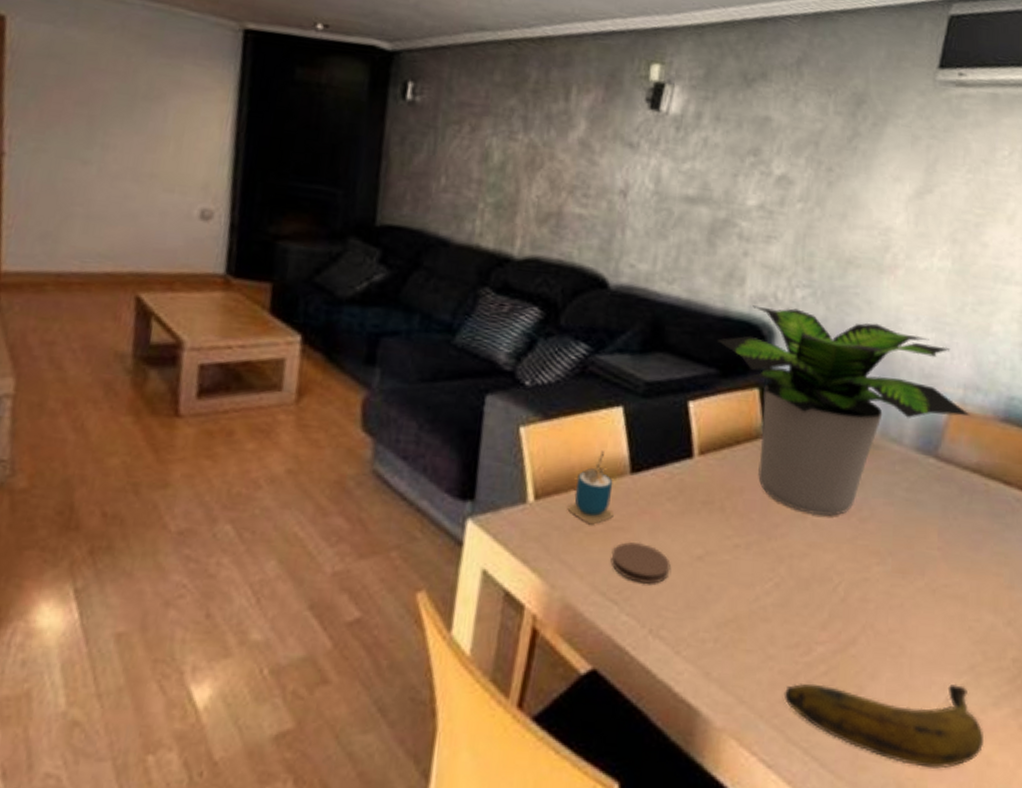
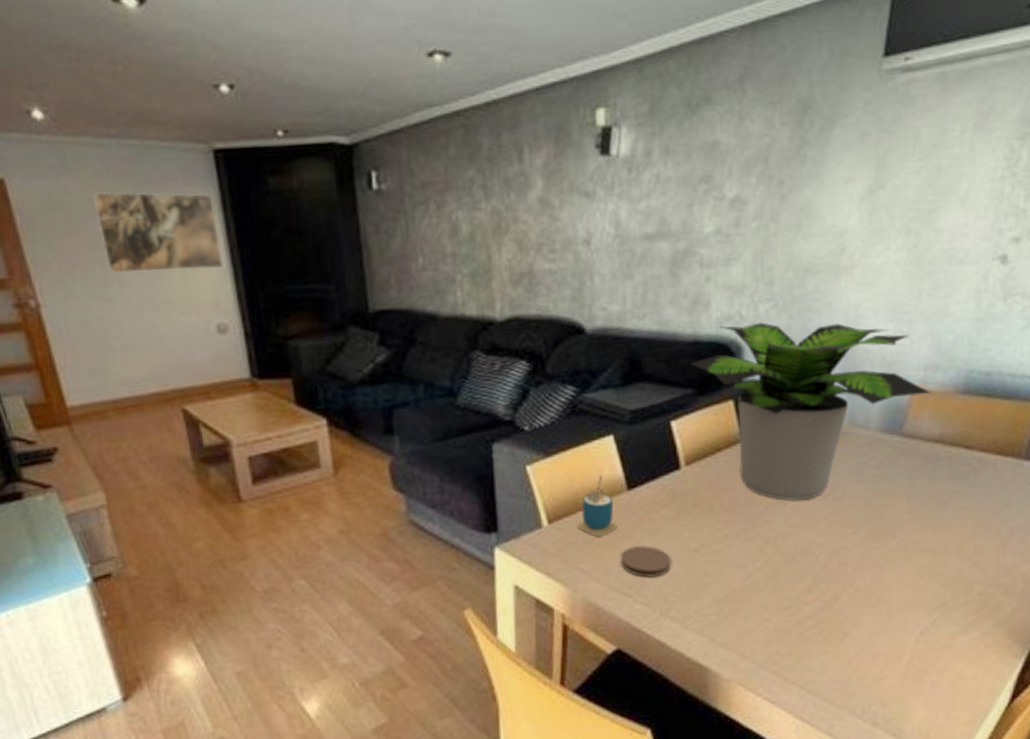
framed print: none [94,48,231,150] -> present [92,192,223,272]
banana: present [783,683,983,769] -> none [779,620,954,688]

